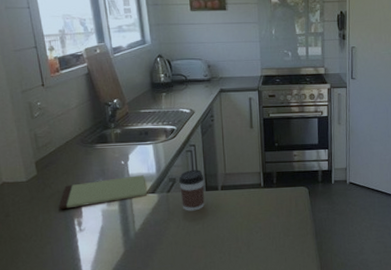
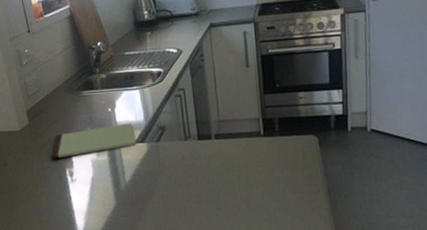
coffee cup: present [178,170,204,211] -> none [167,116,197,163]

